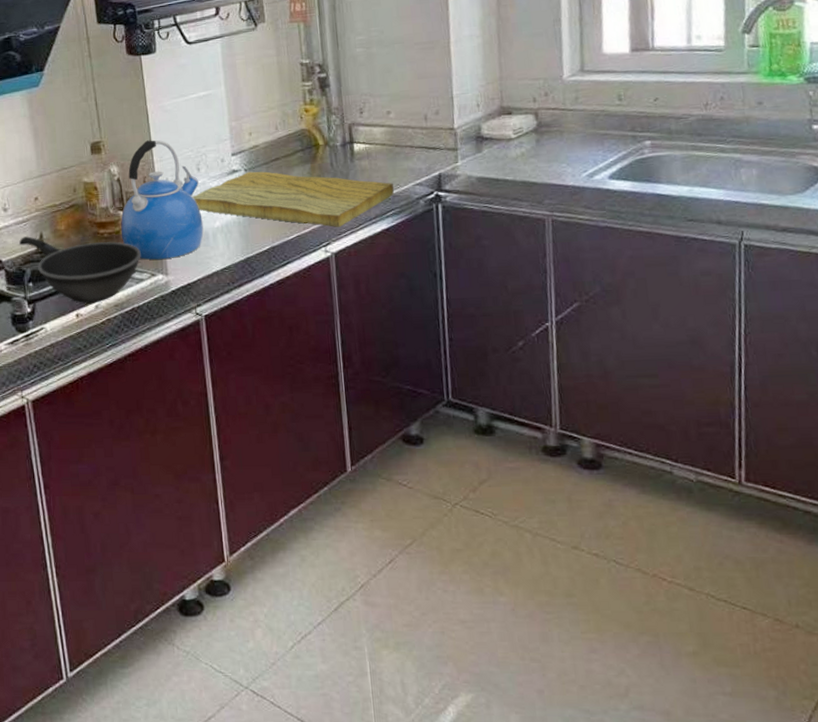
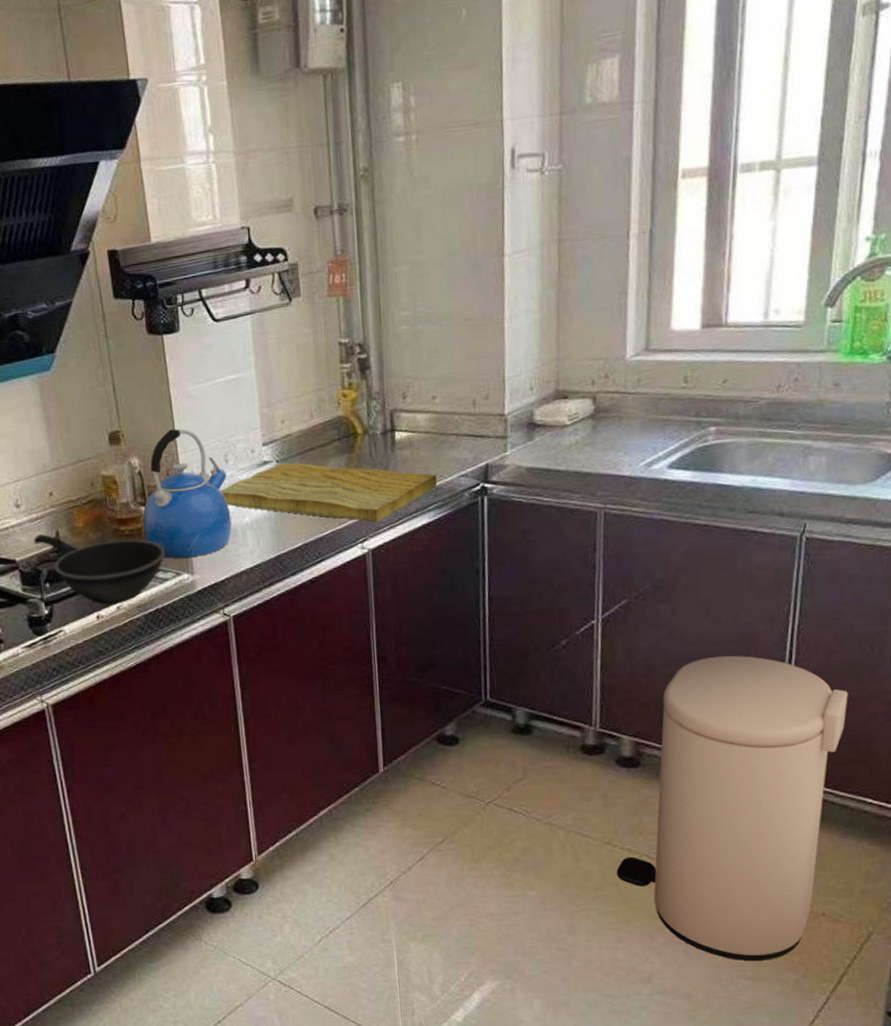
pedal bin: none [585,358,800,675] -> present [616,655,848,960]

